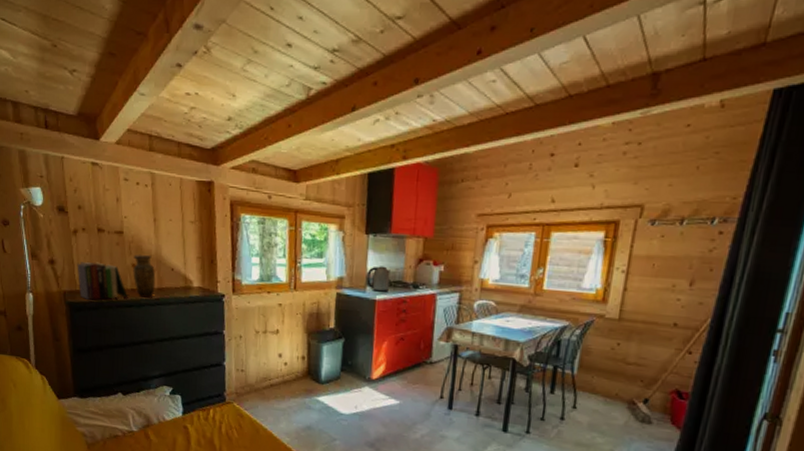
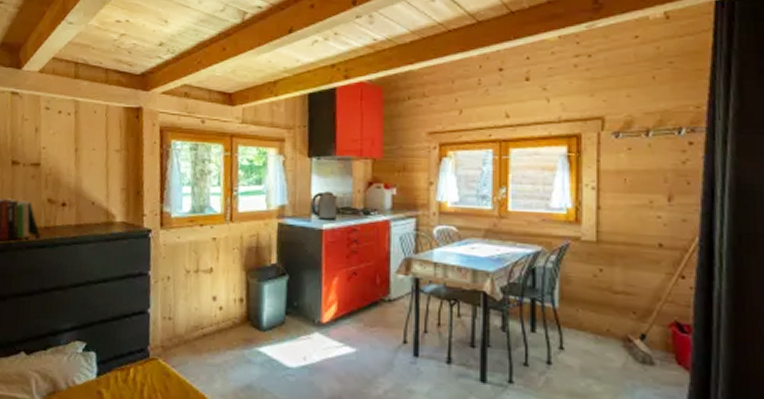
vase: present [133,255,156,298] -> none [48,188,74,236]

